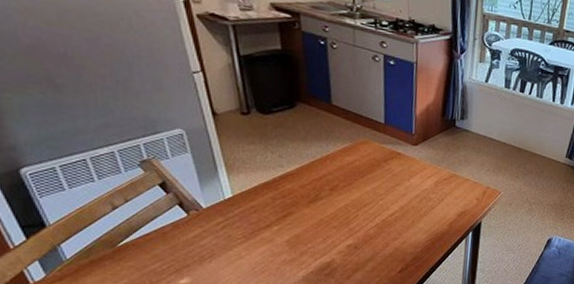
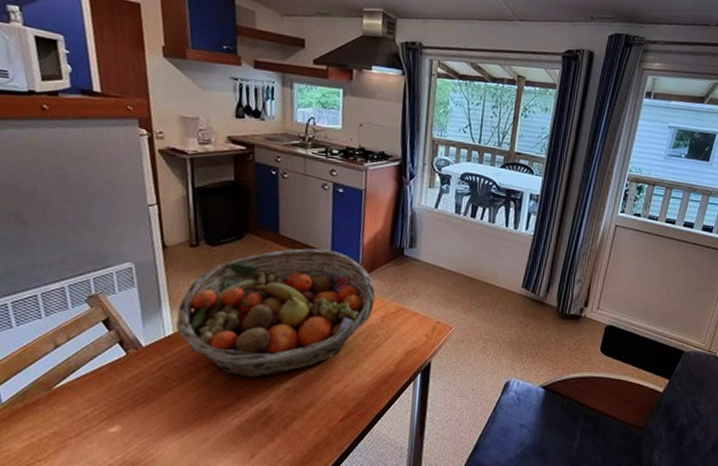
fruit basket: none [234,118,429,236] -> present [175,248,376,378]

